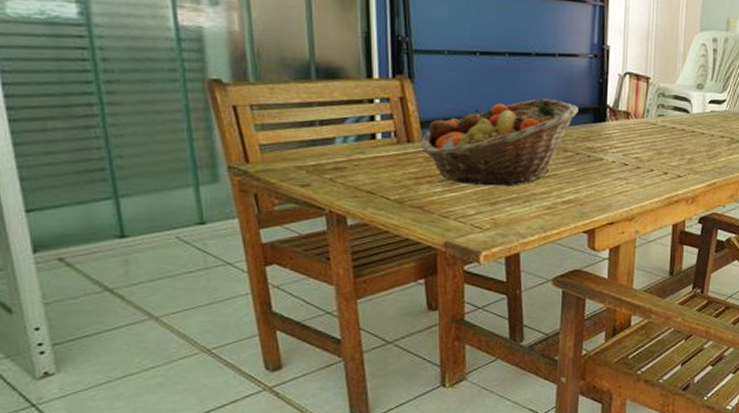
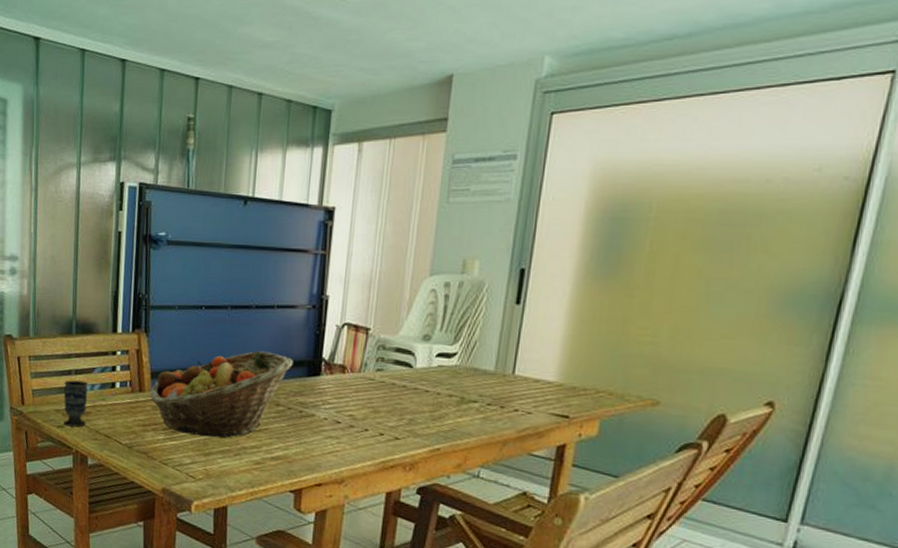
cup: none [305,132,340,185] -> present [63,380,88,427]

